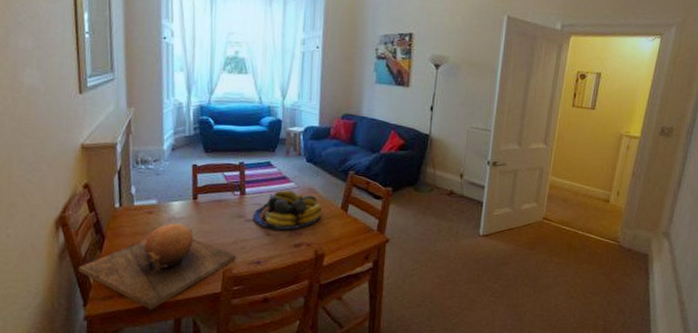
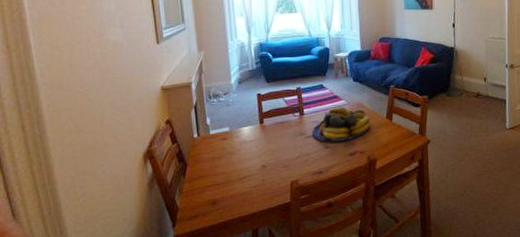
chopping board: present [78,223,236,310] -> none [165,145,301,225]

